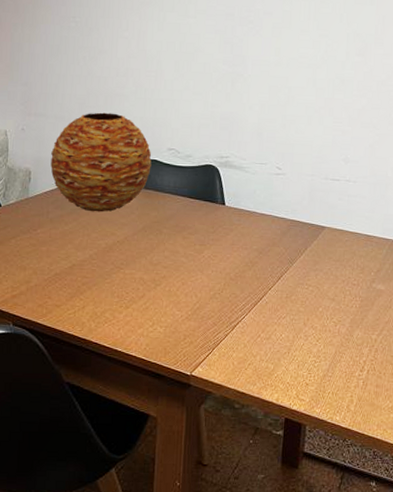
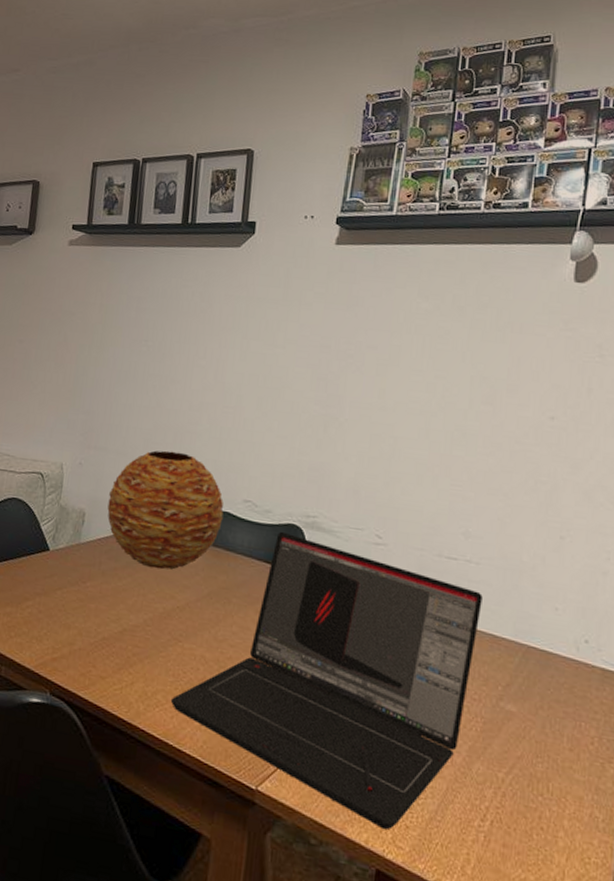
laptop: none [117,171,359,389] -> present [170,531,483,830]

